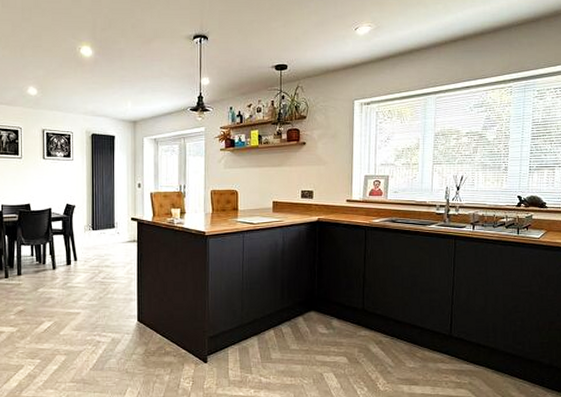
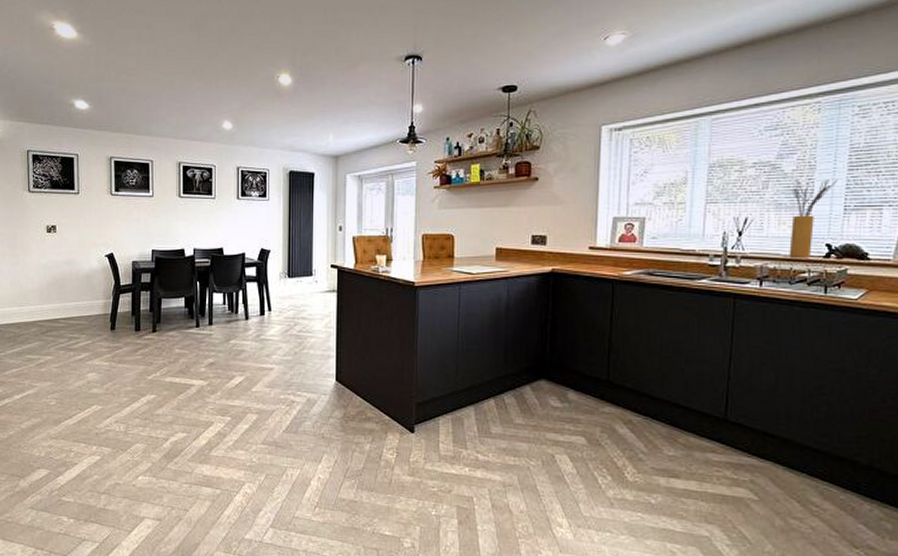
vase: none [492,146,525,208] -> present [789,179,838,259]

